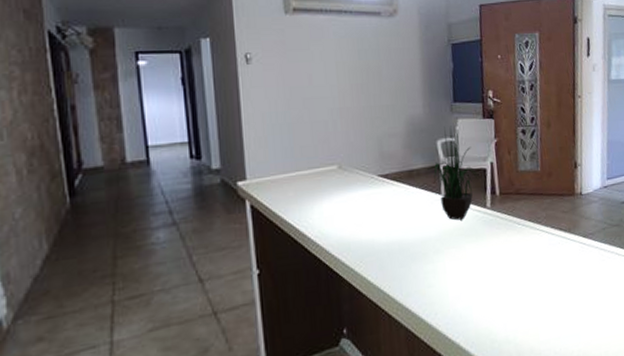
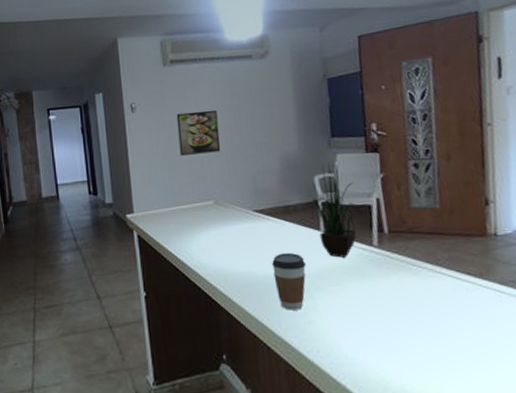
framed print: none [298,67,347,116] -> present [176,110,221,156]
coffee cup: none [395,217,427,276] -> present [272,252,306,311]

